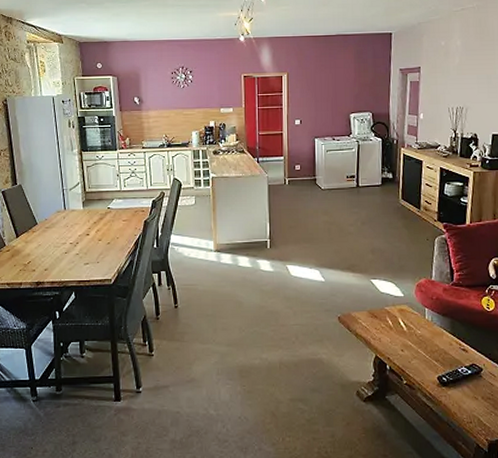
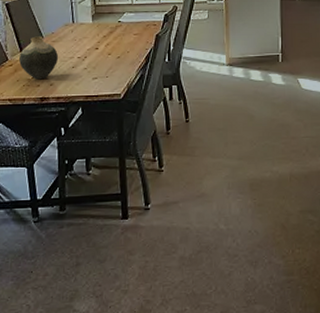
vase: none [16,223,52,265] -> present [19,36,59,80]

